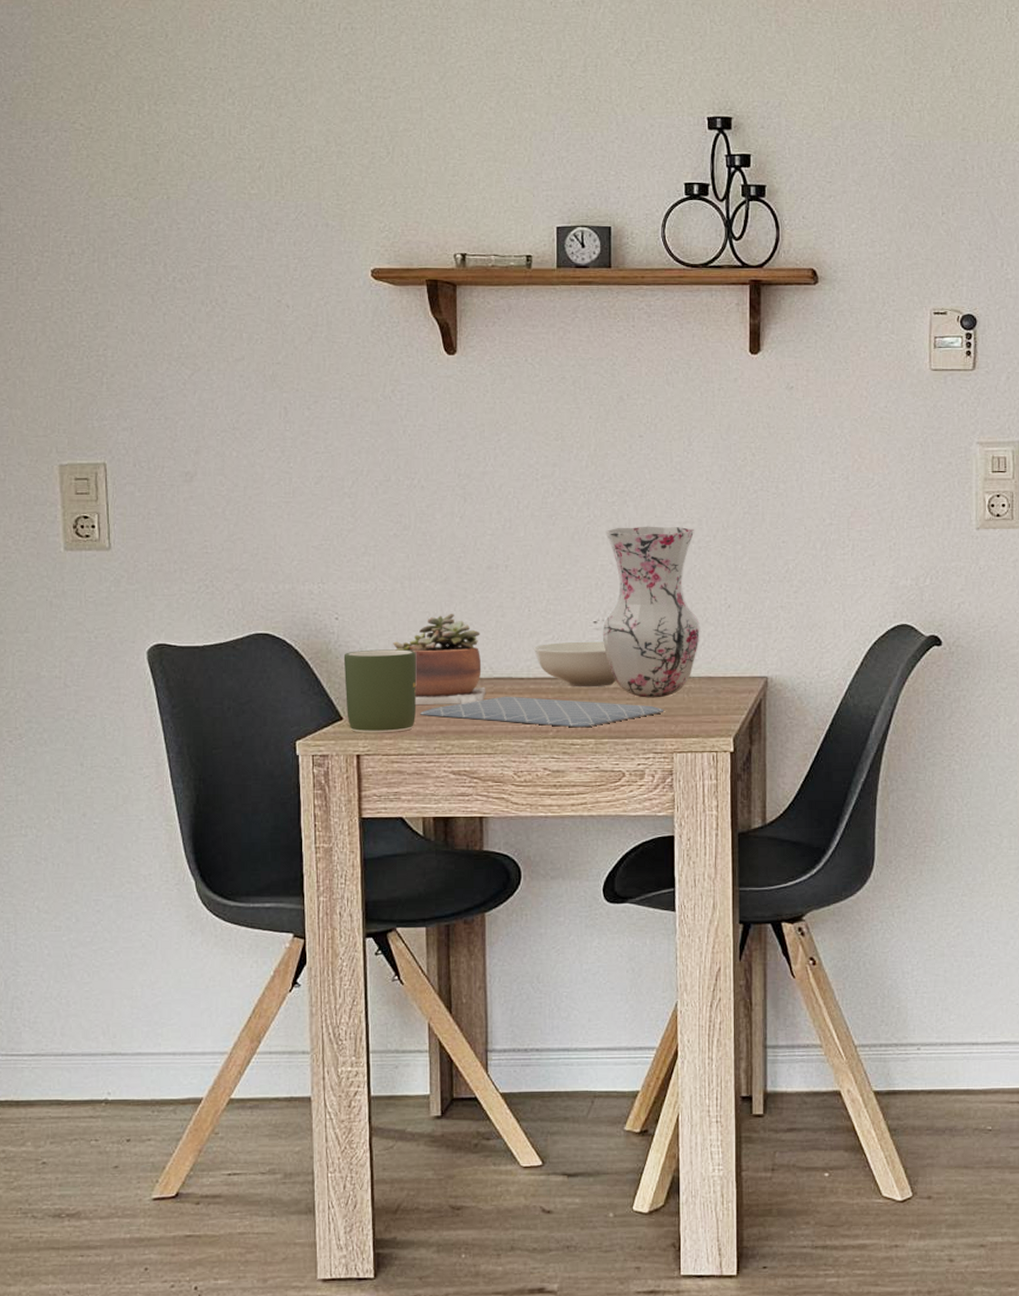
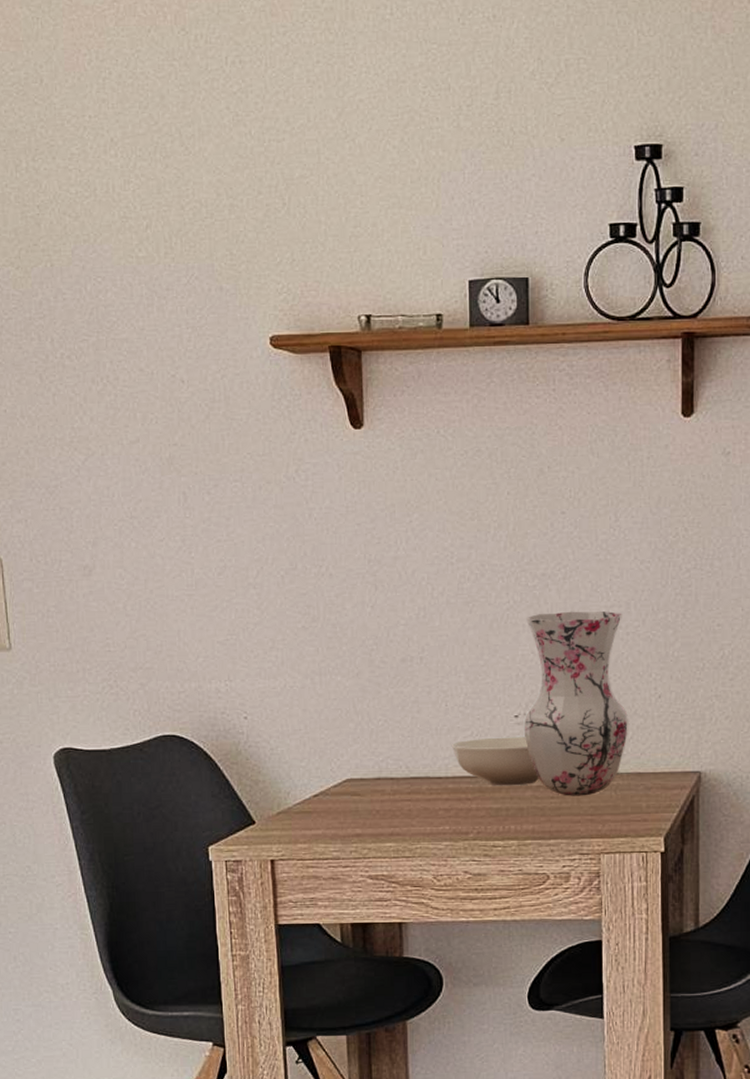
mug: present [343,649,417,734] -> none [254,749,331,839]
succulent plant: present [393,614,486,706] -> none [305,710,403,808]
placemat: present [420,696,664,728] -> none [335,796,591,829]

